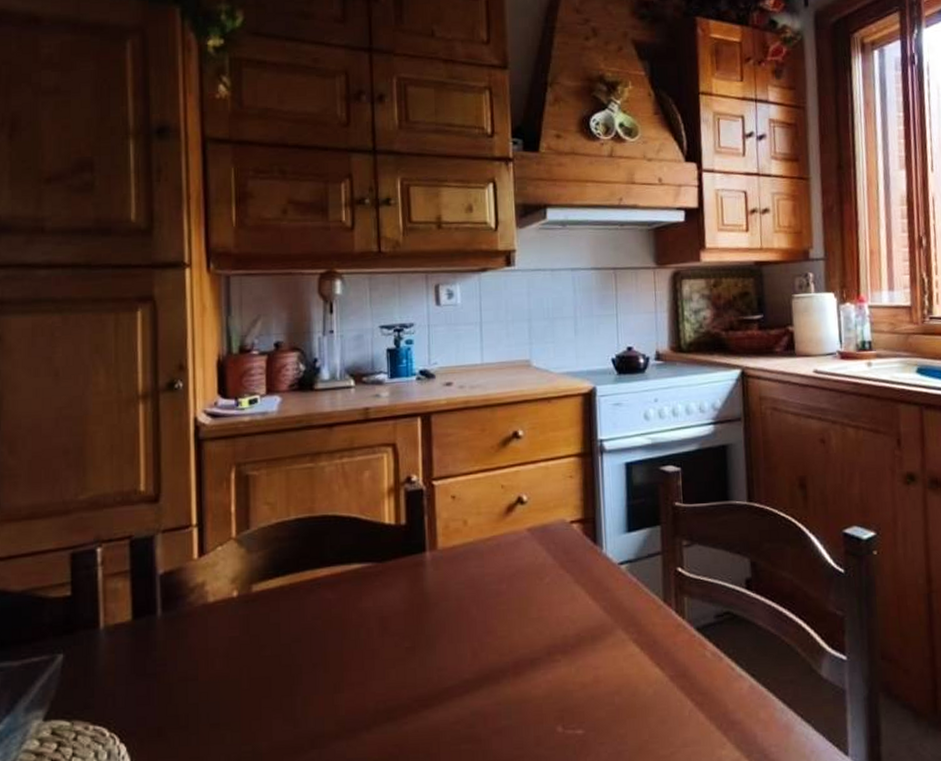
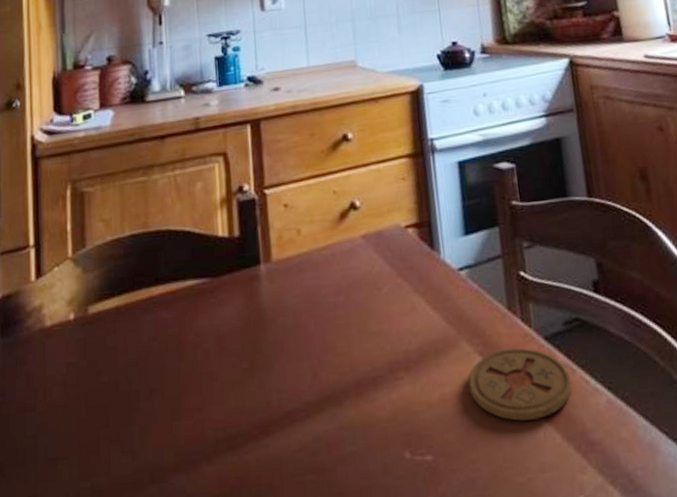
coaster: none [622,637,718,702] -> present [468,348,572,421]

